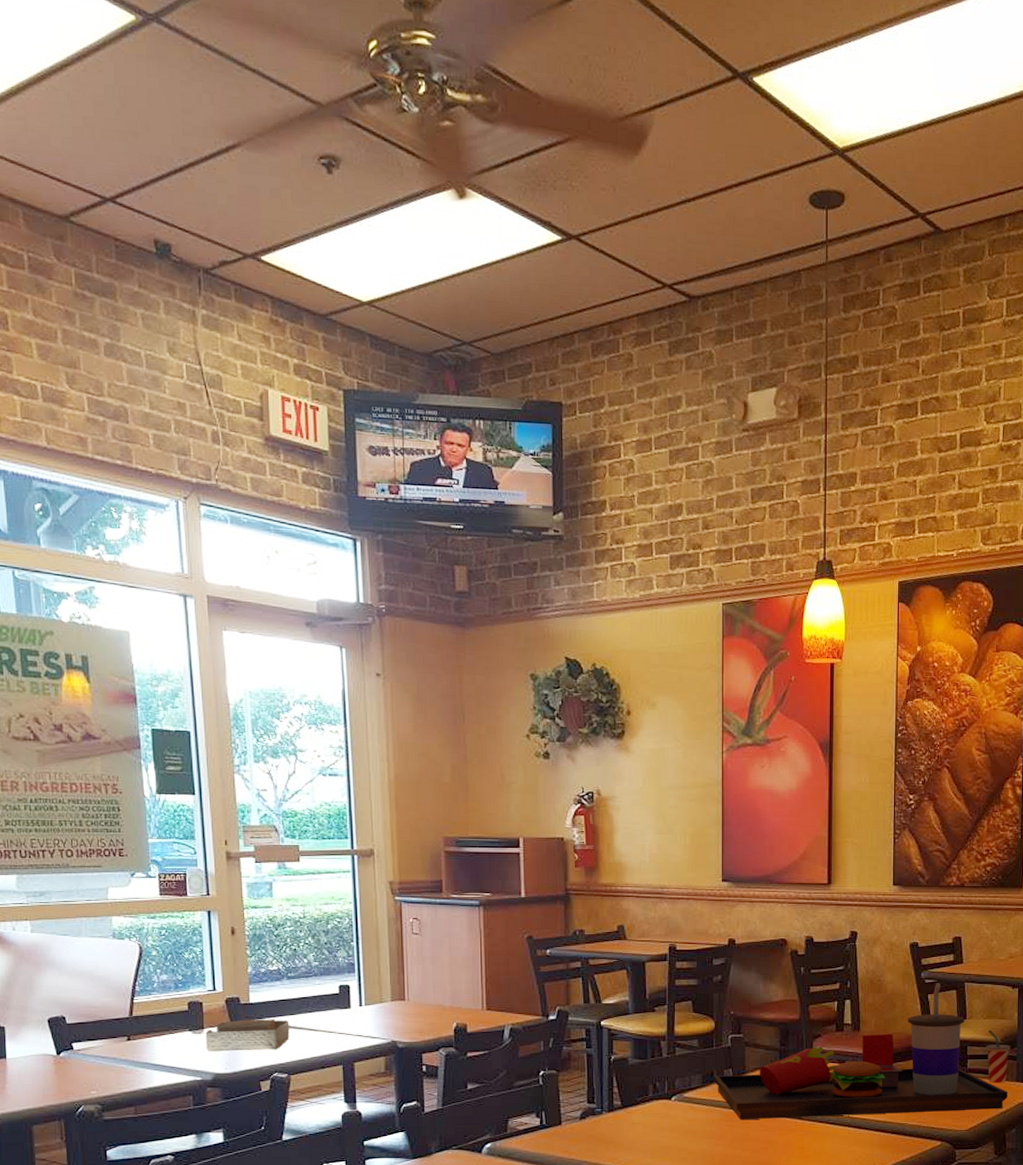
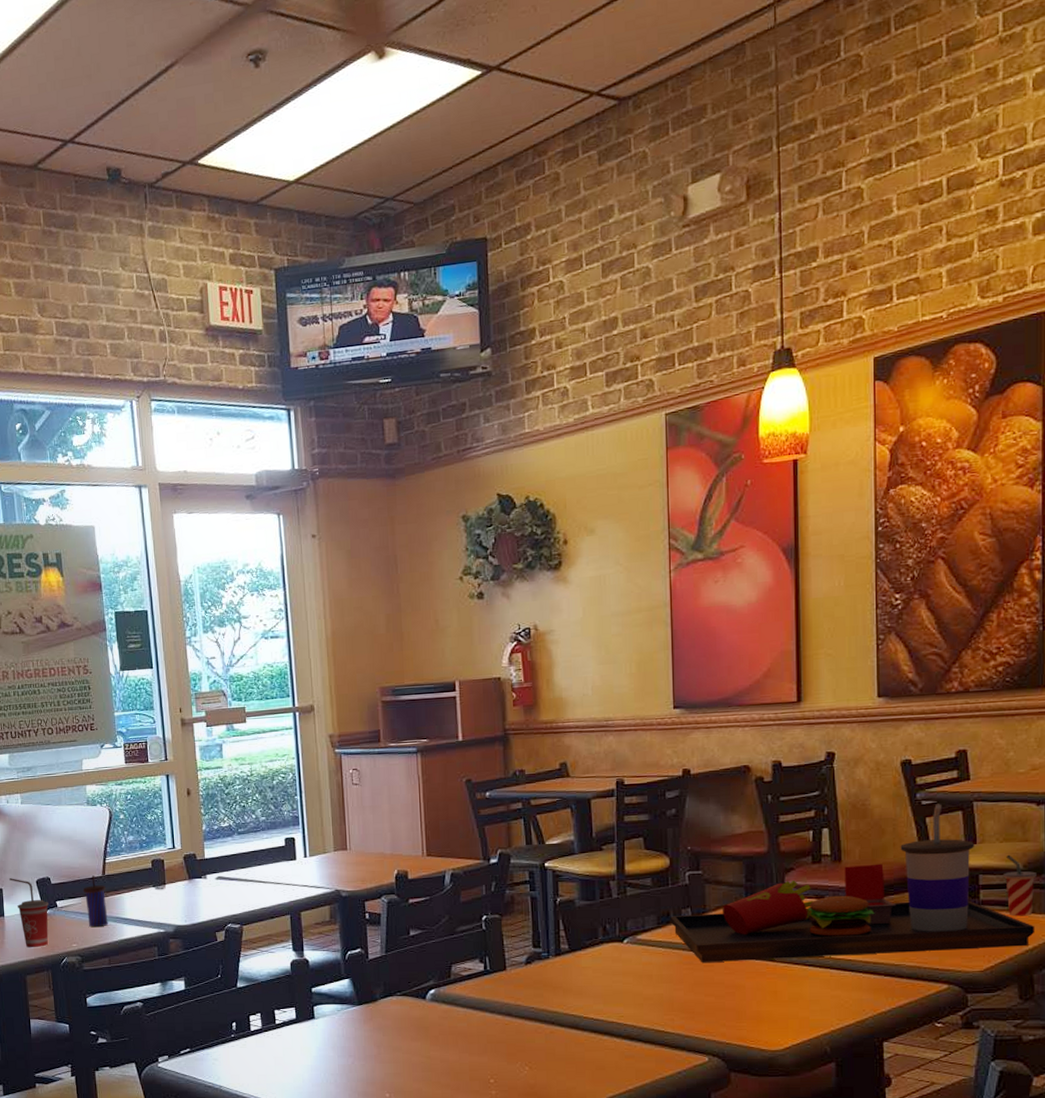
beverage cup: none [13,1015,63,1094] -> present [9,878,49,947]
beverage cup: none [105,1016,135,1073] -> present [83,875,108,928]
napkin holder: present [205,1019,290,1053] -> none [167,873,242,907]

